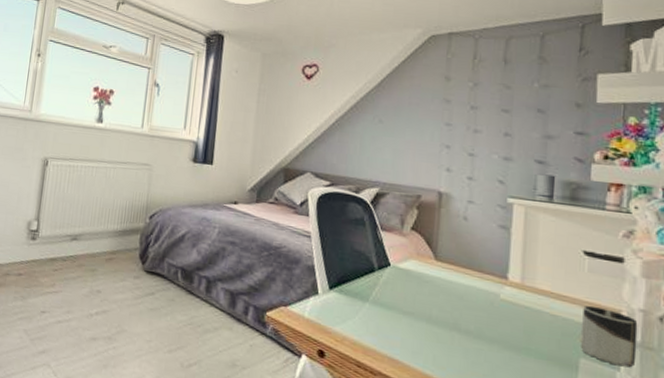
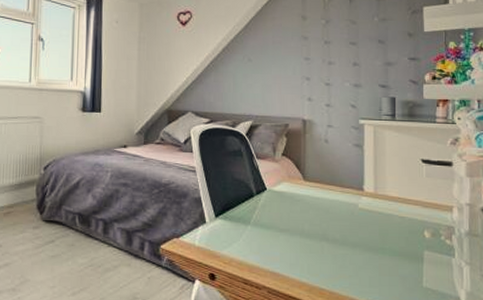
cup: present [581,305,638,368] -> none [424,205,466,254]

